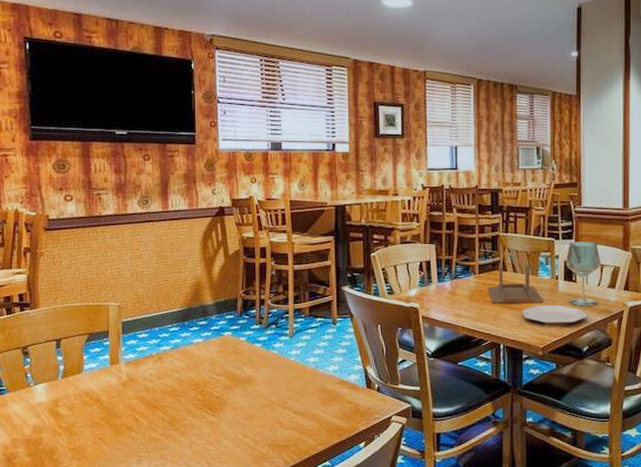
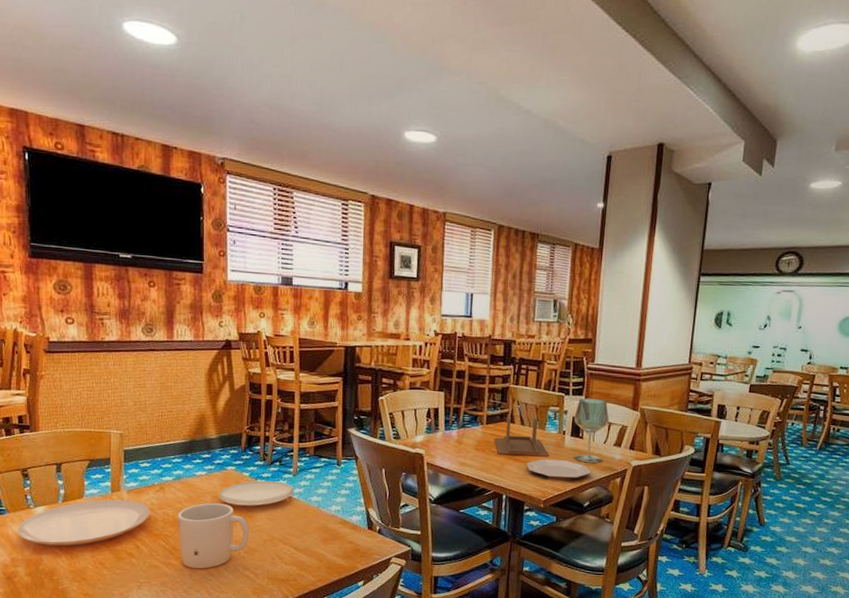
plate: none [17,373,149,424] -> present [17,499,150,547]
mug: none [175,370,248,440] -> present [177,502,249,569]
plate: none [216,344,292,372] -> present [219,480,295,507]

